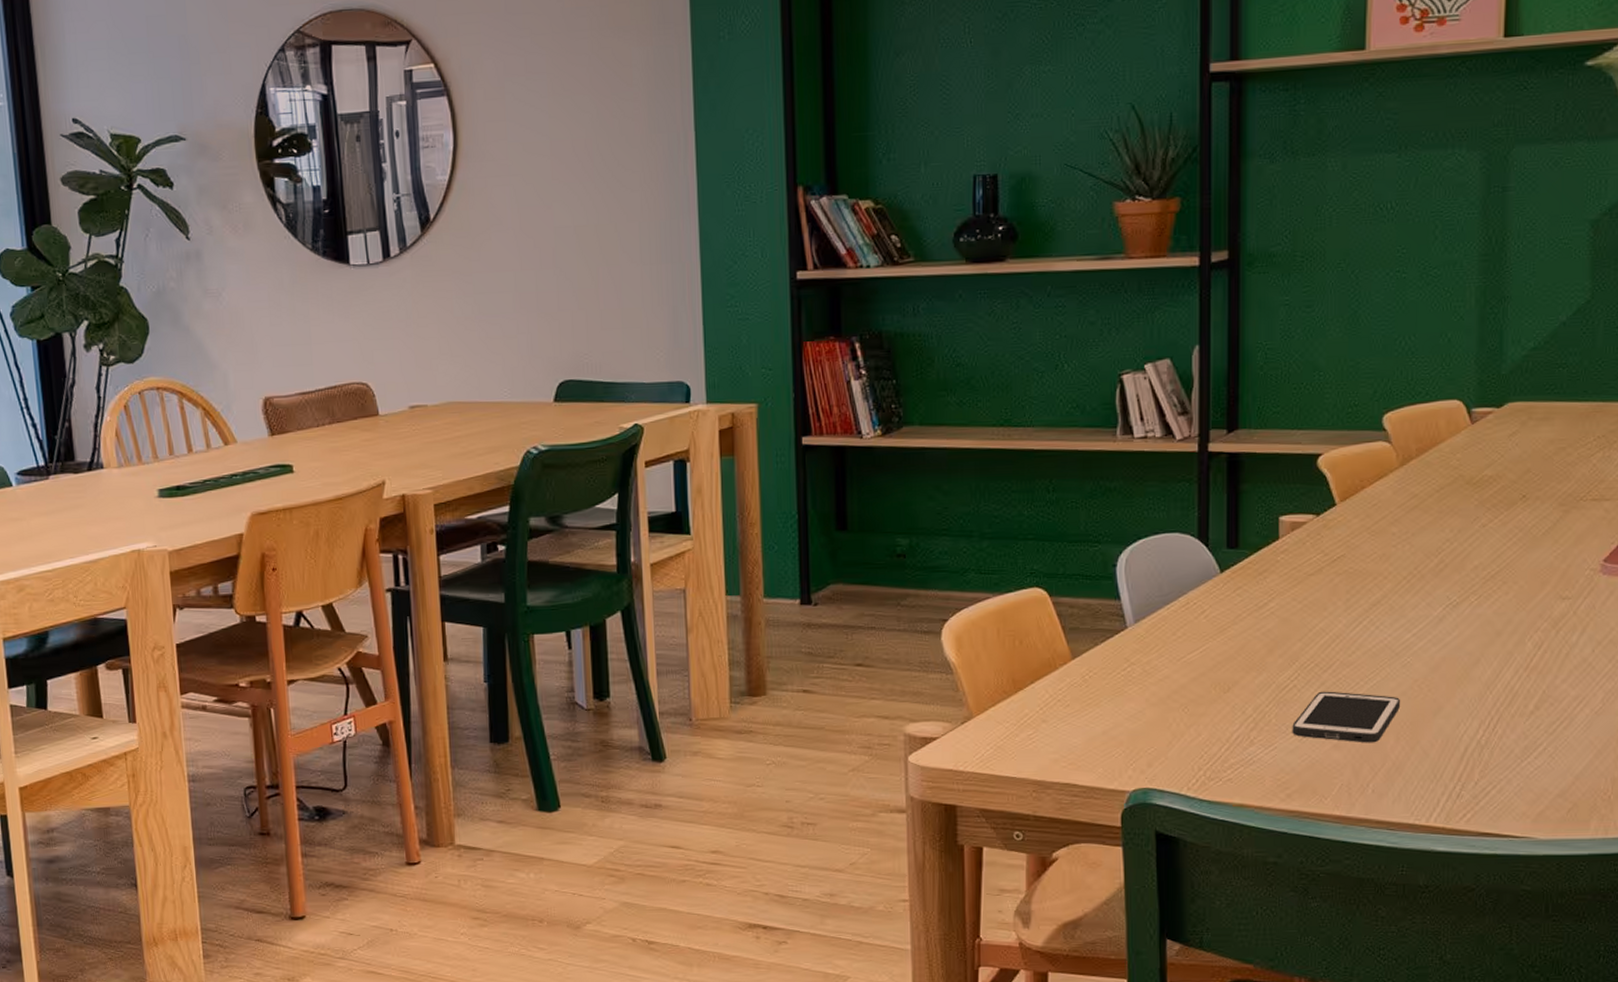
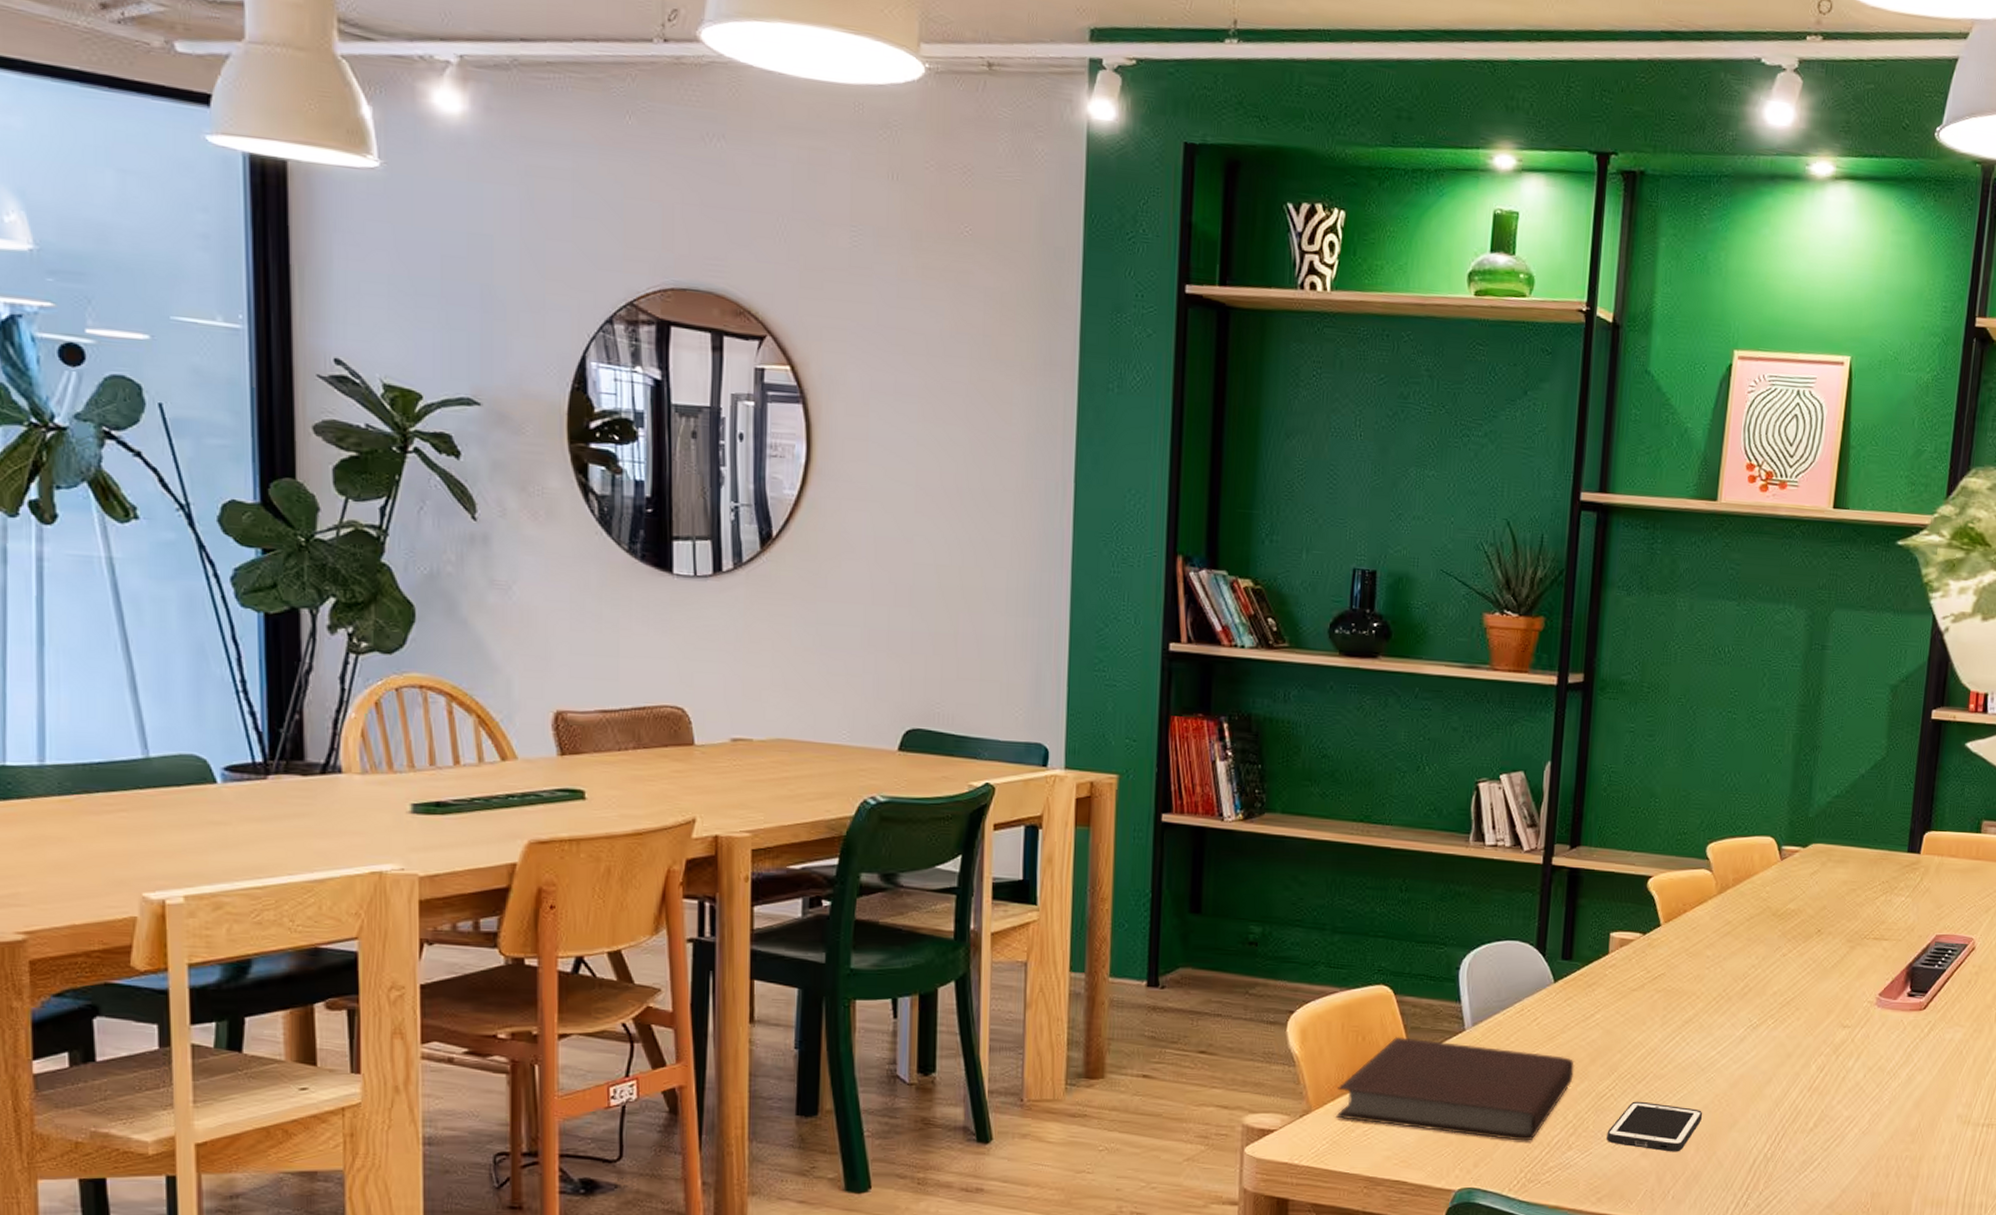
notebook: none [998,638,1250,738] -> present [1336,1036,1575,1141]

